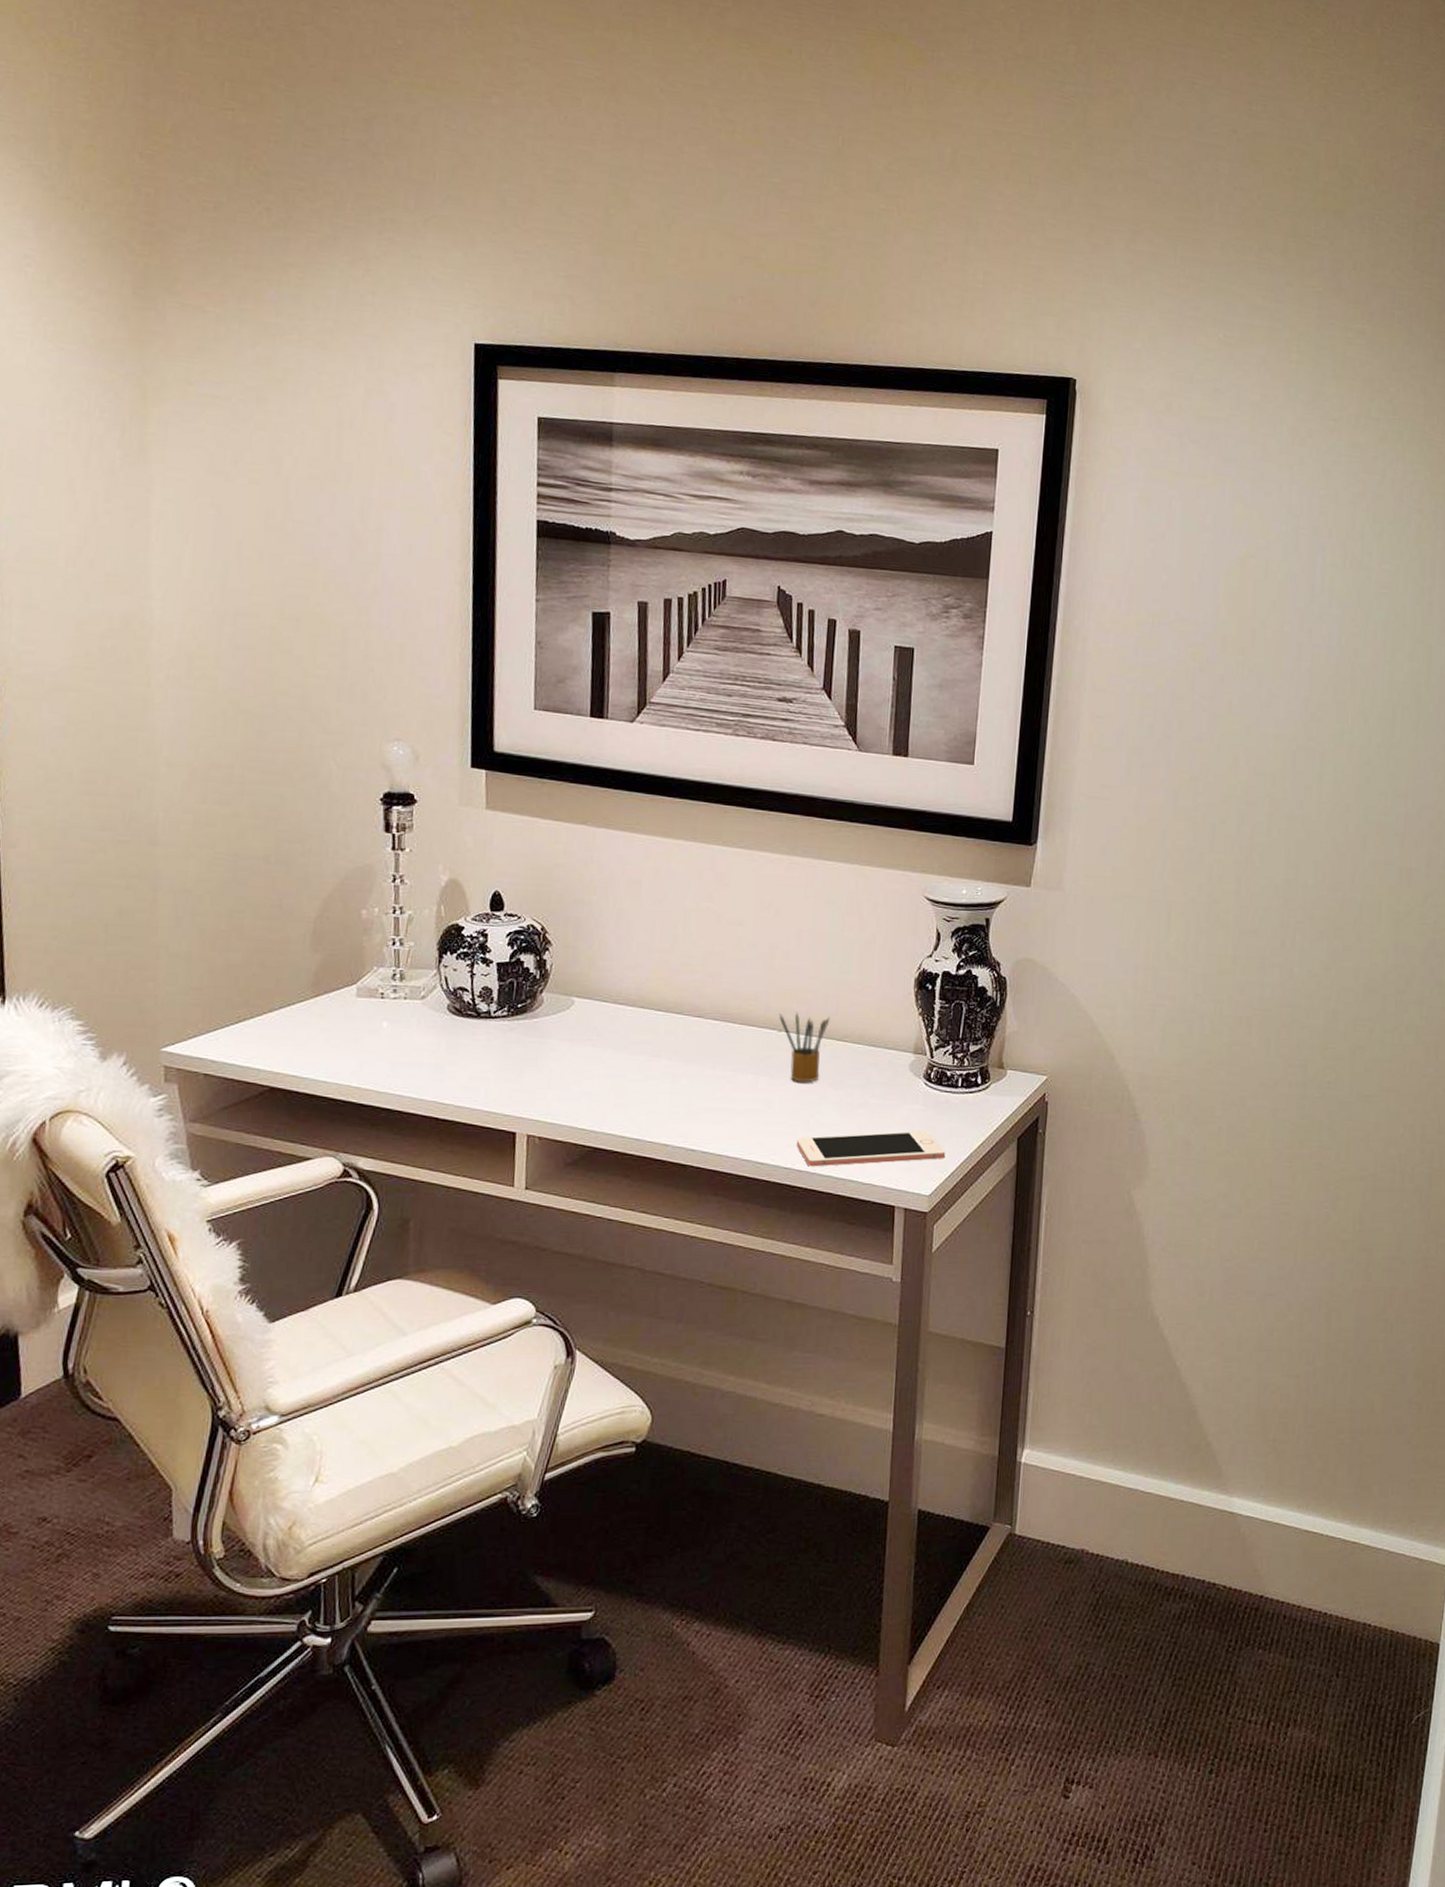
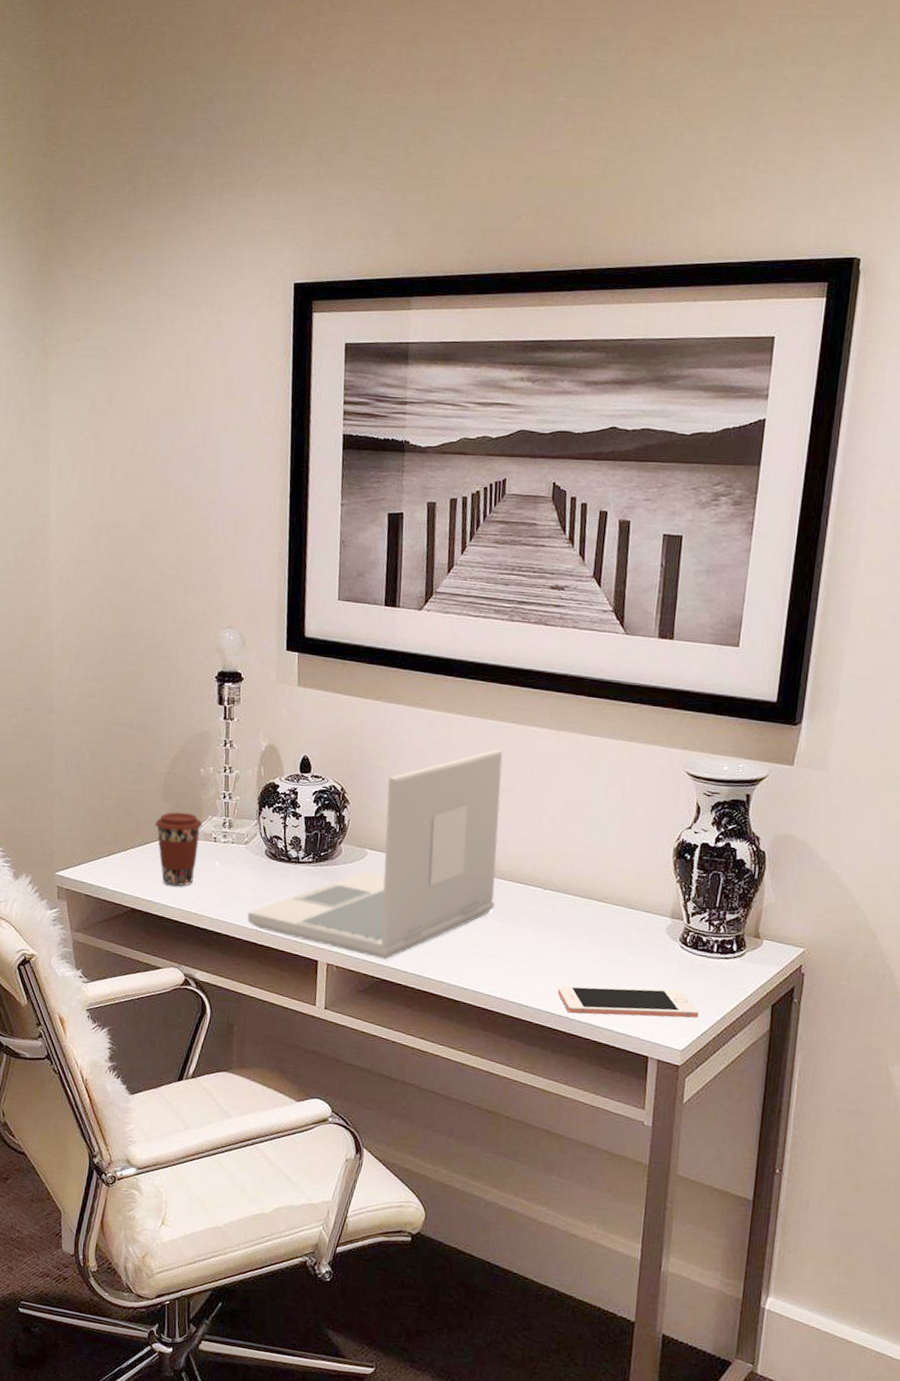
coffee cup: none [301,964,365,1056] -> present [155,812,203,887]
laptop: none [425,877,730,1125] -> present [247,749,503,960]
pencil box: present [779,1012,830,1083] -> none [545,873,592,938]

